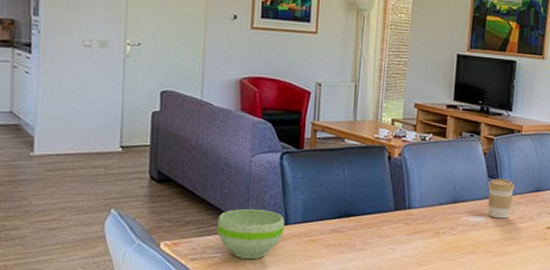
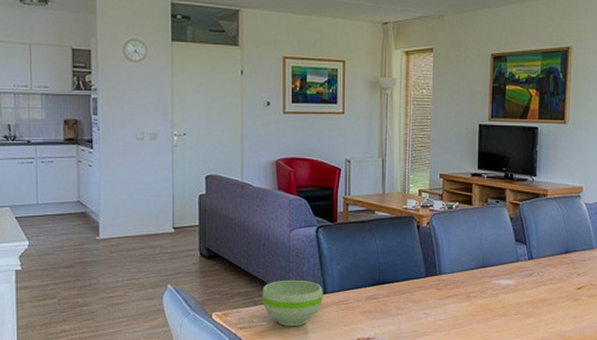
coffee cup: present [487,178,515,219] -> none [515,242,544,281]

